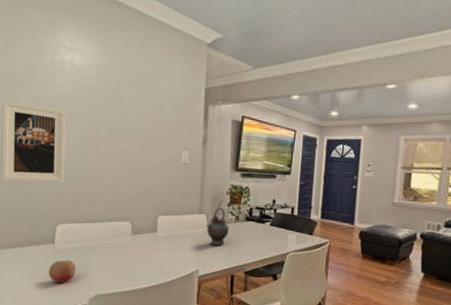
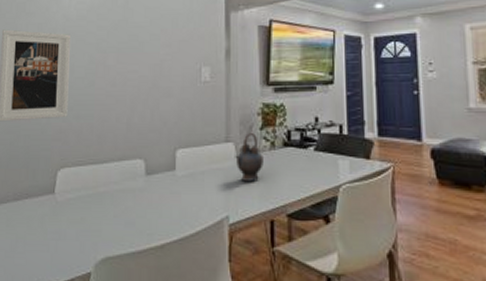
fruit: present [48,260,77,284] -> none [46,214,80,245]

